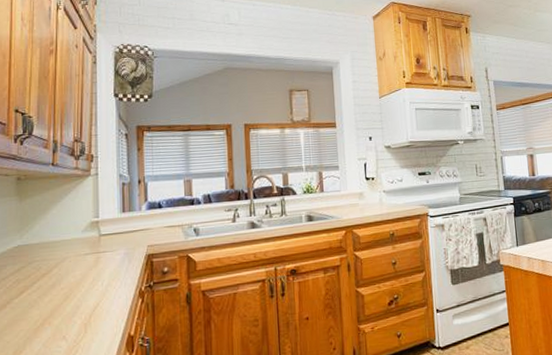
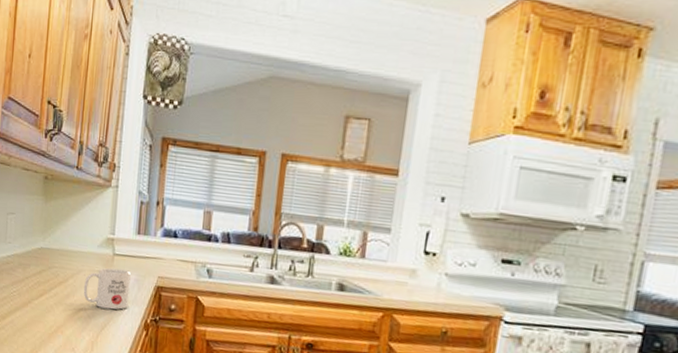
mug: none [70,247,120,289] -> present [83,268,131,310]

